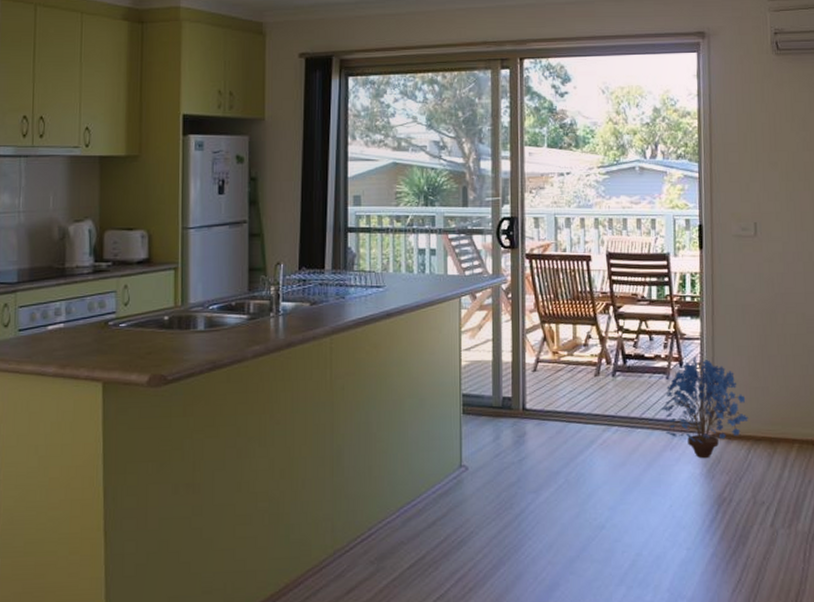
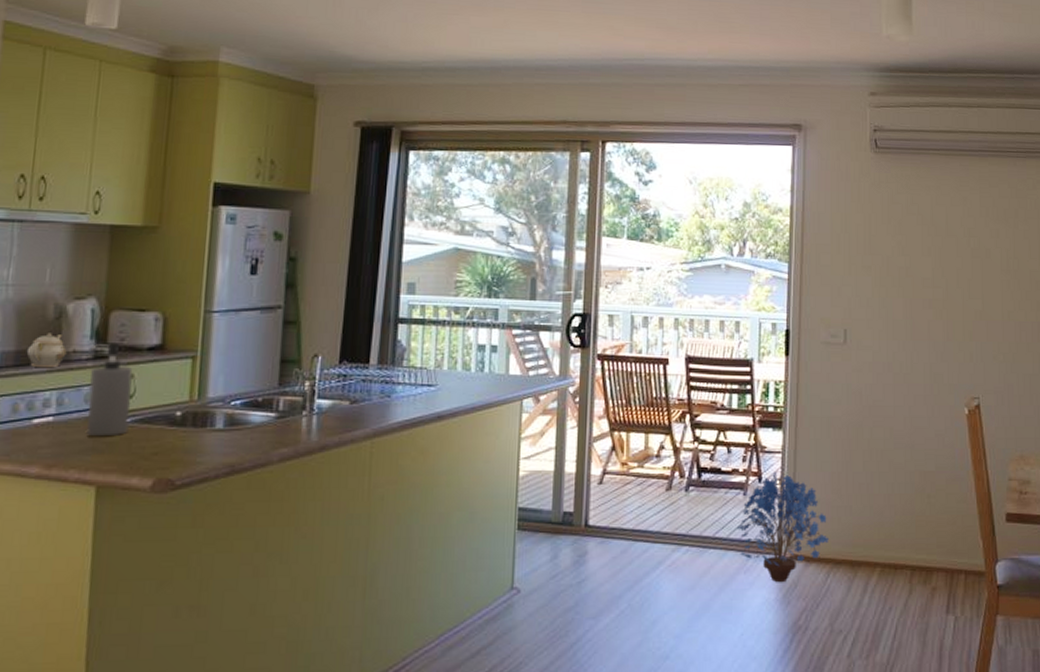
teapot: none [38,252,71,282] -> present [26,333,67,368]
soap dispenser: none [90,258,127,340] -> present [85,343,133,437]

